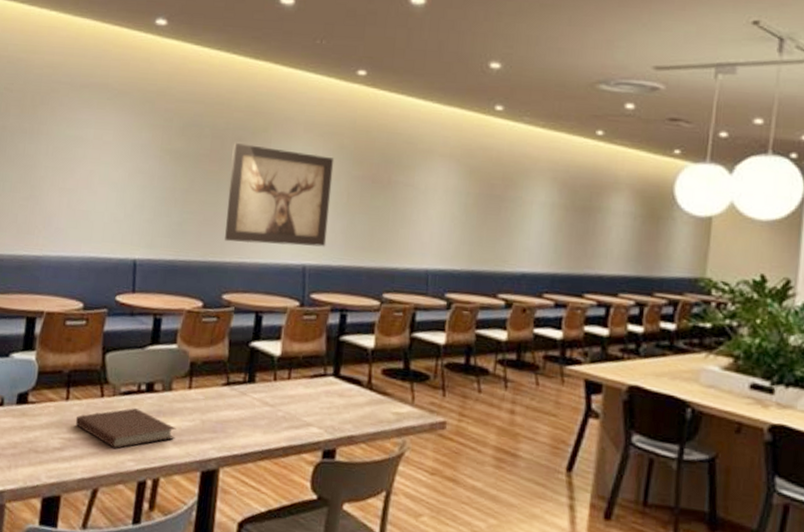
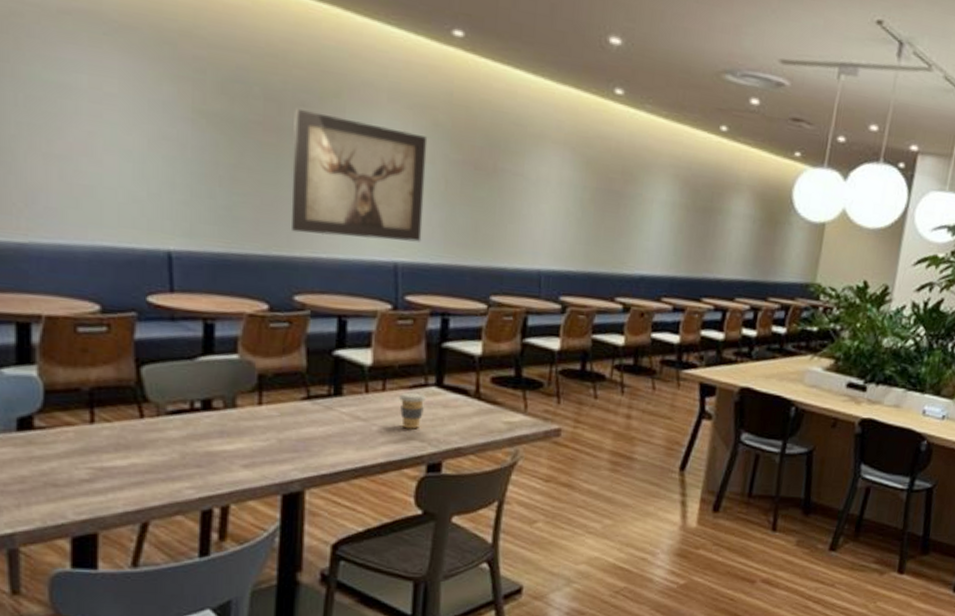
notebook: present [75,408,176,449] -> none [107,429,246,476]
coffee cup: none [302,380,324,416] -> present [399,391,426,429]

